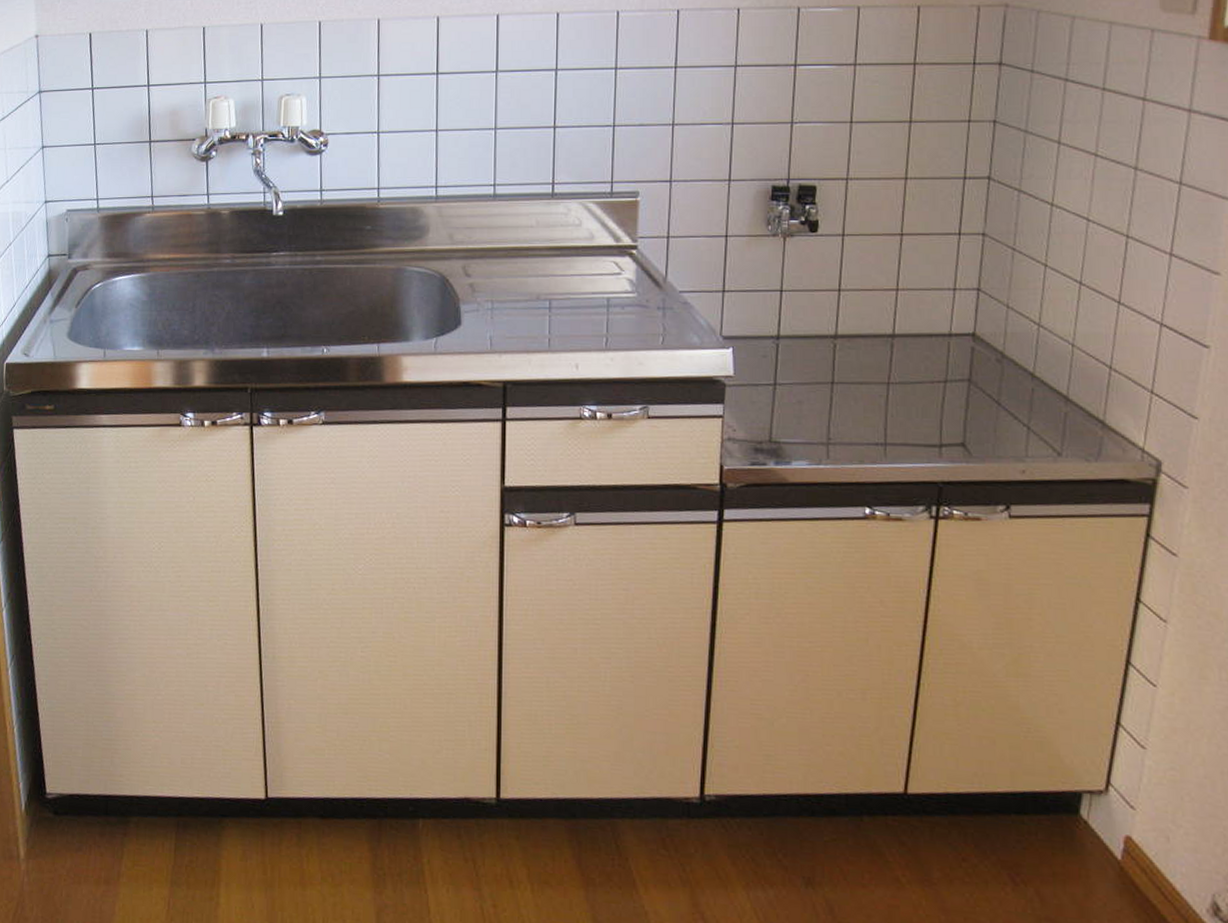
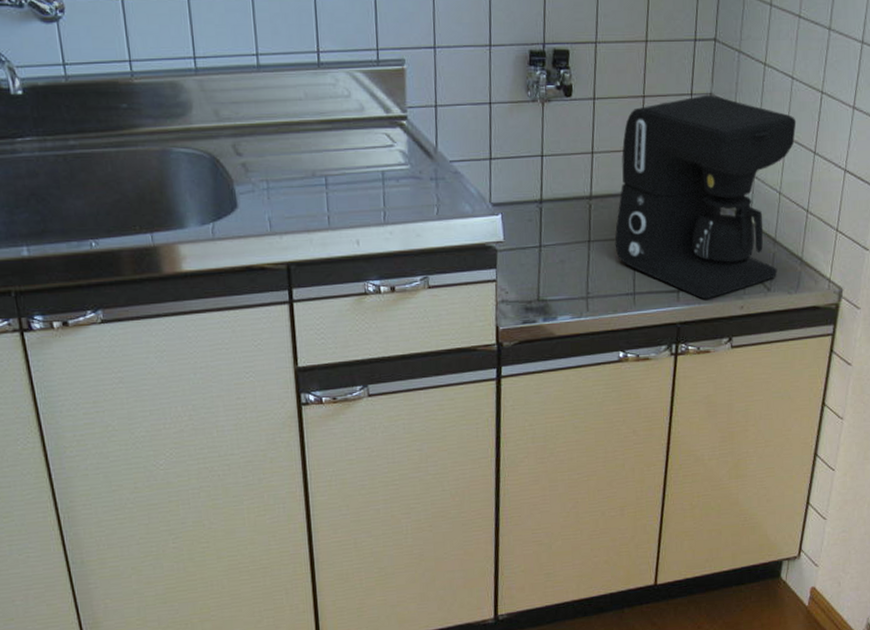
coffee maker: none [863,234,1094,459] -> present [614,94,797,300]

